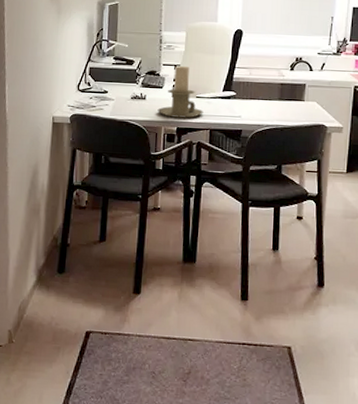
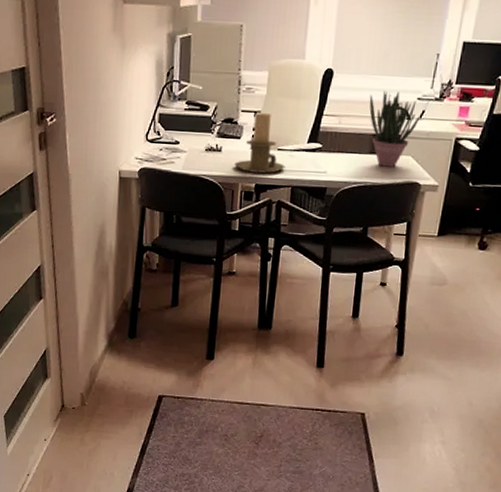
potted plant: none [275,47,321,112] -> present [369,90,420,167]

